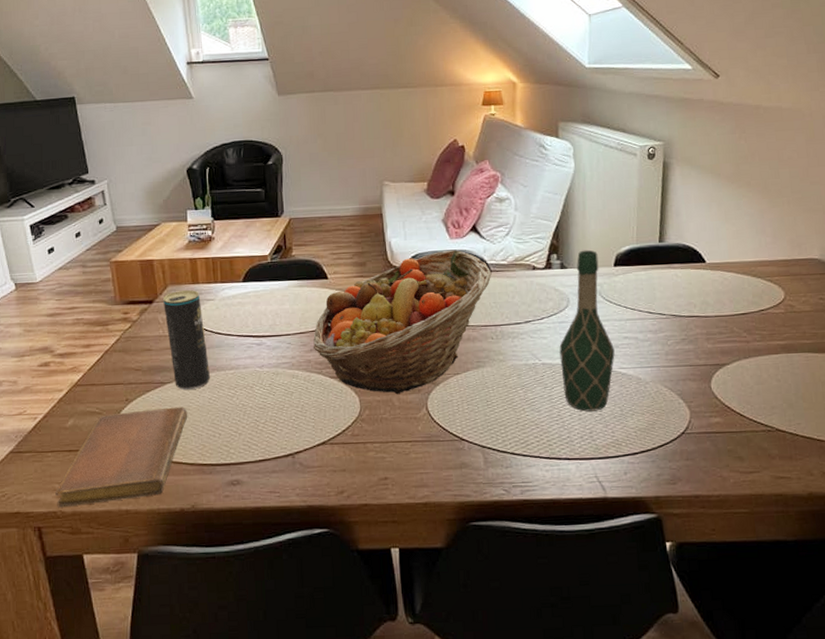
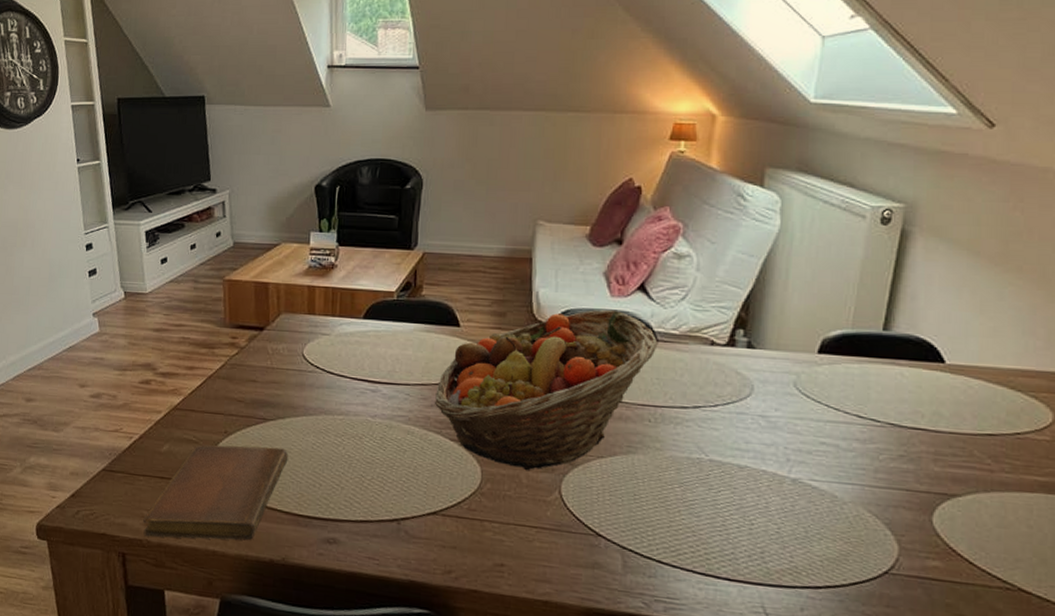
beverage can: present [163,289,210,390] -> none [274,319,317,431]
wine bottle: present [559,249,615,412] -> none [733,328,806,528]

